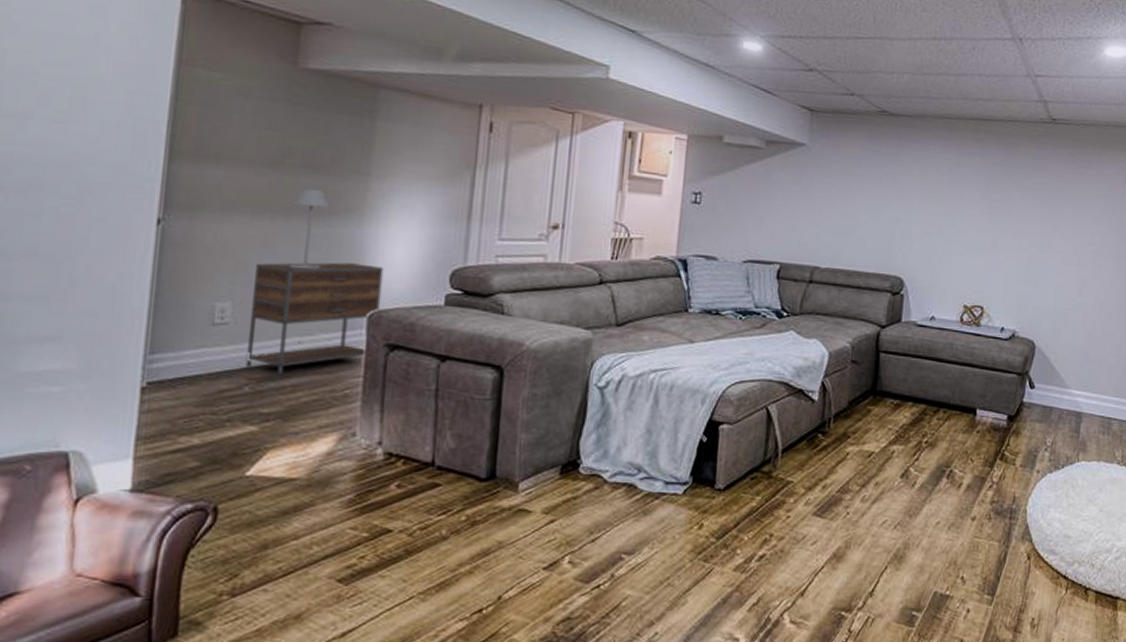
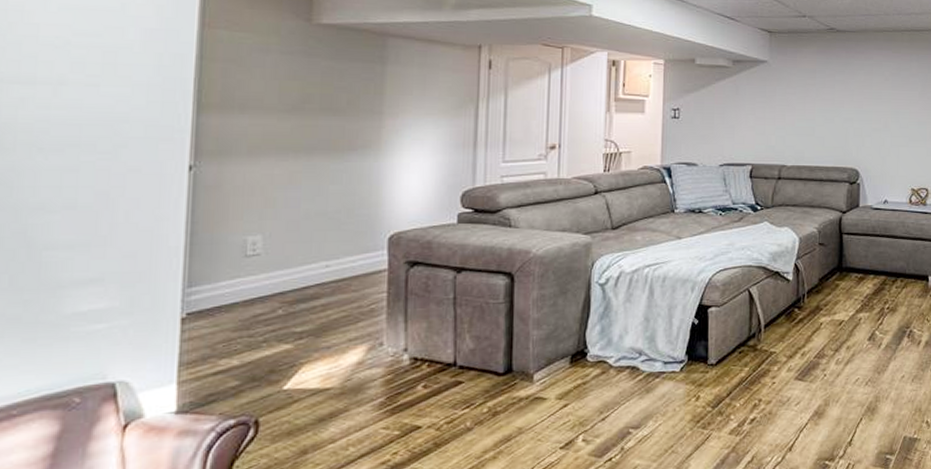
nightstand: present [245,262,384,375] -> none [277,192,401,297]
table lamp: present [289,188,330,269] -> none [313,129,348,201]

